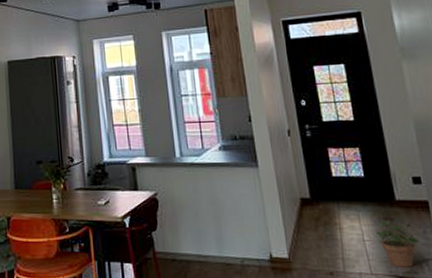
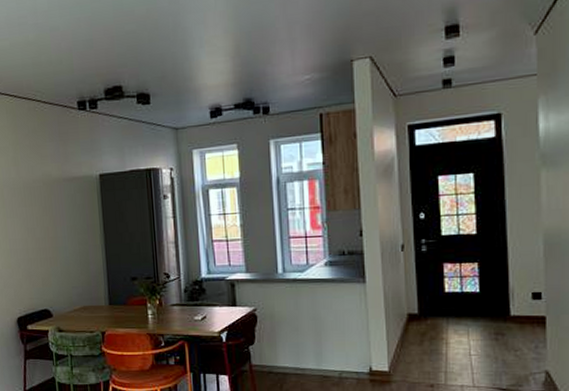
potted plant: present [377,219,421,268] -> none [485,335,531,381]

